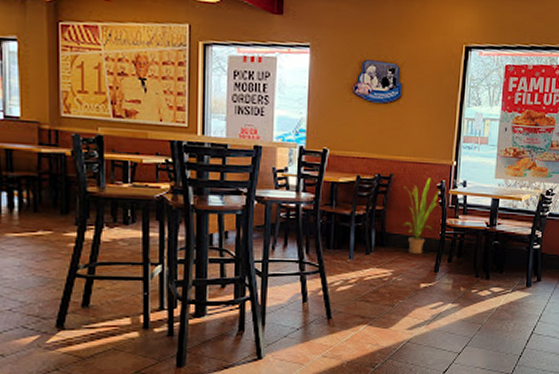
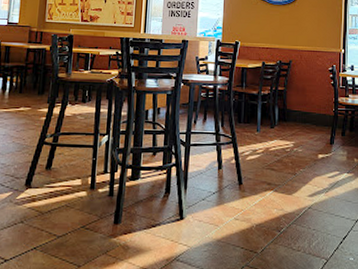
house plant: present [403,178,441,255] -> none [301,63,332,129]

